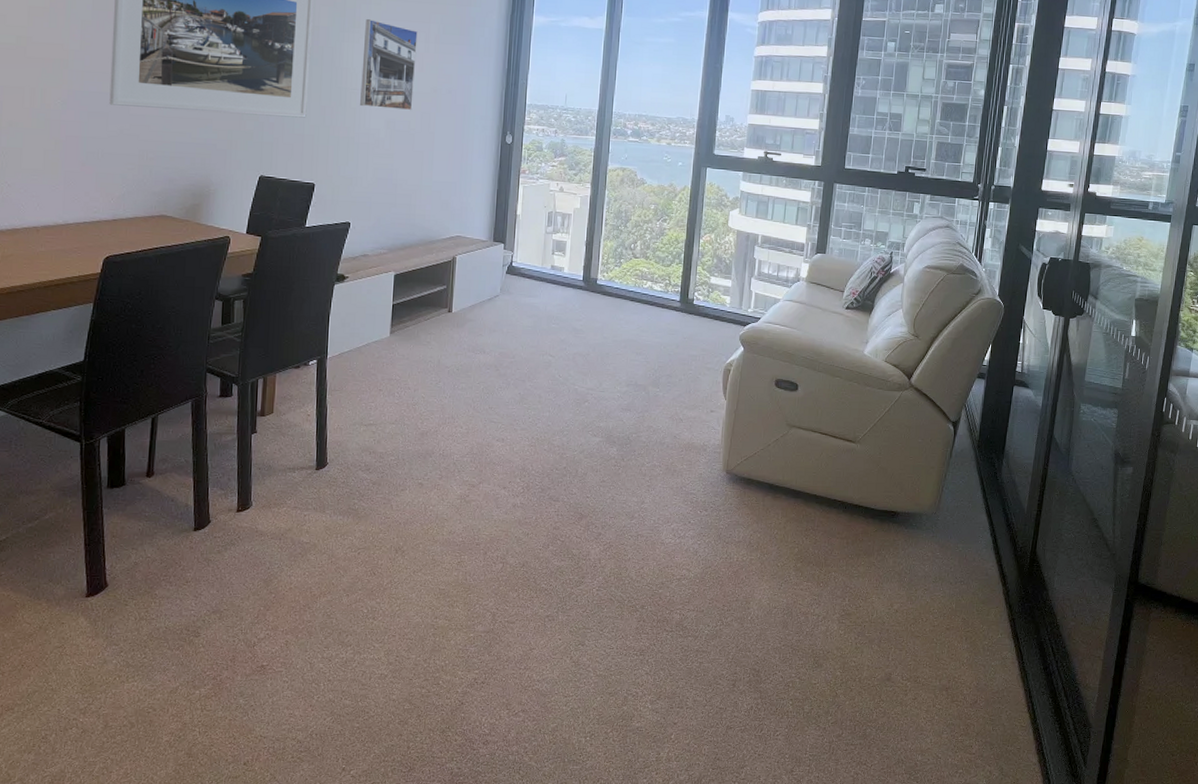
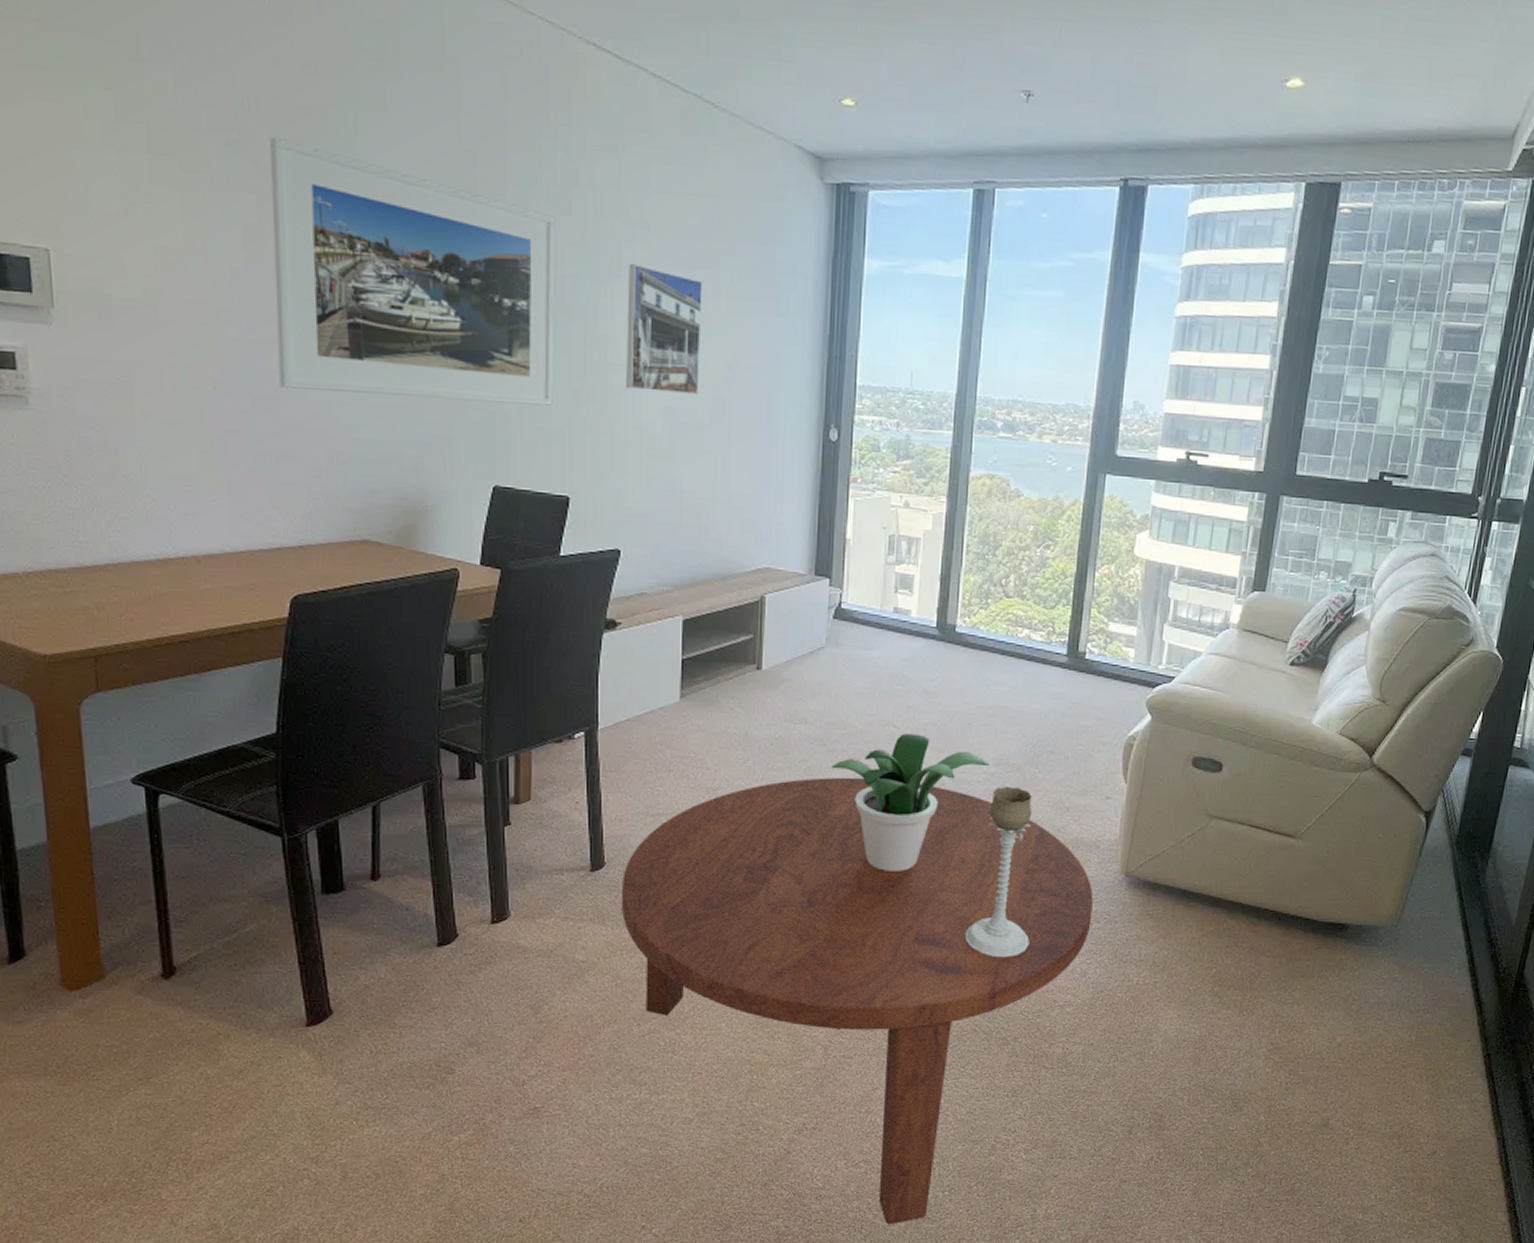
coffee table: none [339,395,702,767] -> present [622,777,1094,1225]
potted plant: none [502,361,622,470] -> present [830,733,989,872]
candle holder: none [603,402,655,540] -> present [964,786,1033,958]

